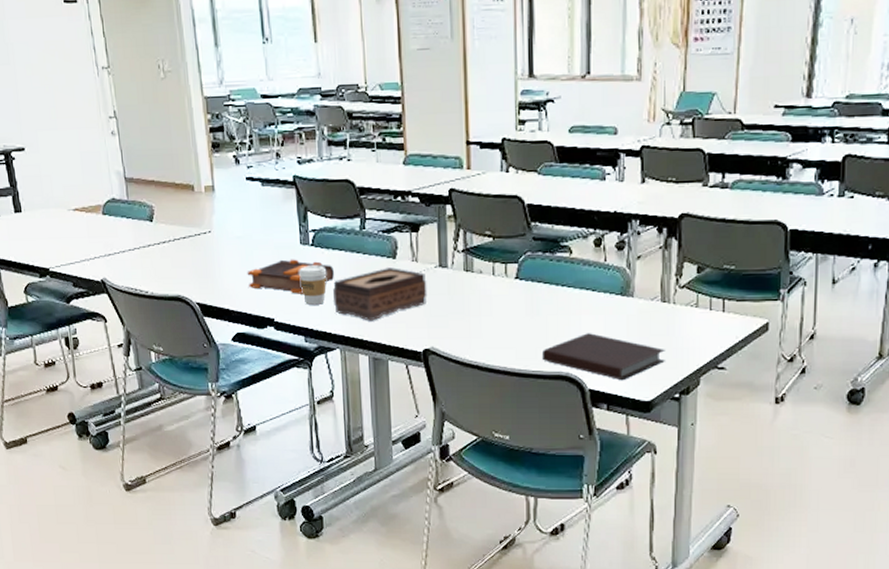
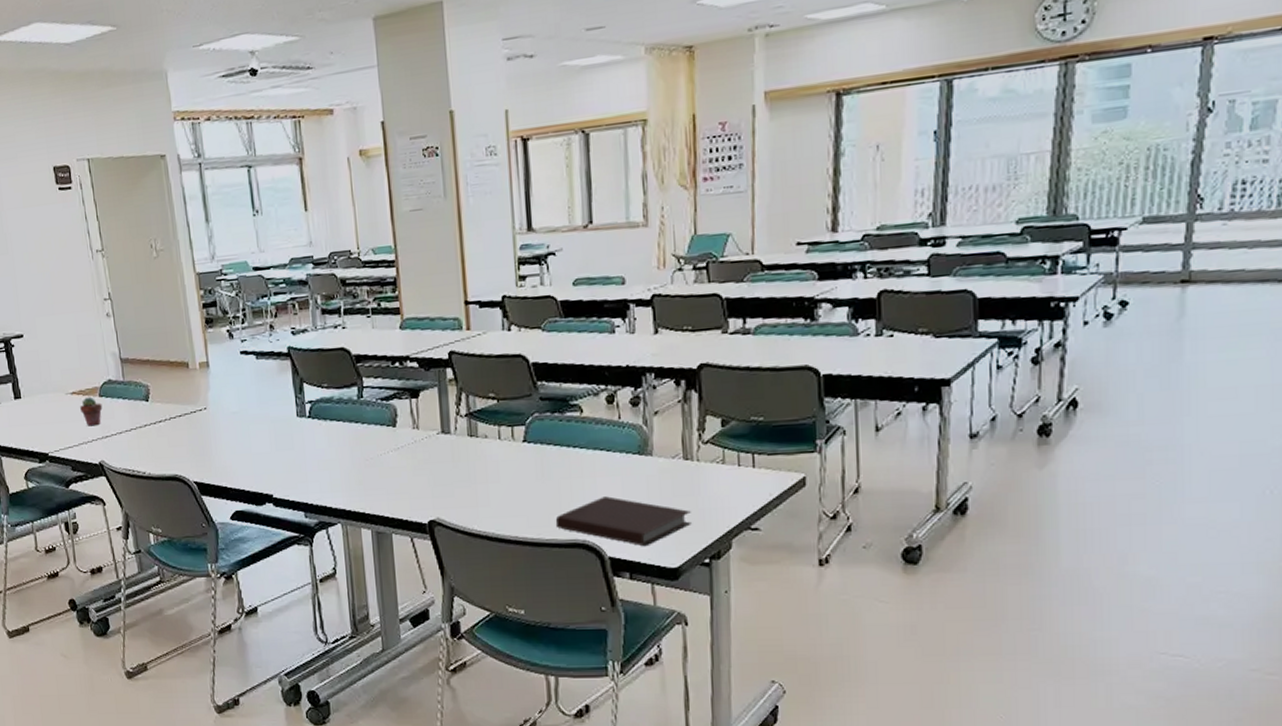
potted succulent: none [83,214,106,244] -> present [80,396,103,427]
bible: present [247,259,335,294] -> none [244,432,333,468]
coffee cup: present [298,265,327,306] -> none [295,437,325,480]
tissue box: present [332,267,427,321] -> none [332,436,431,493]

